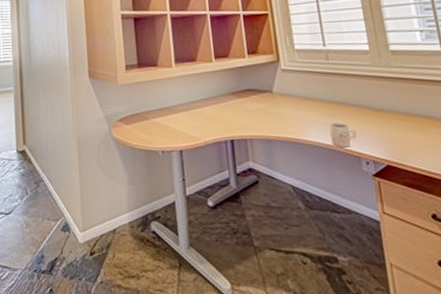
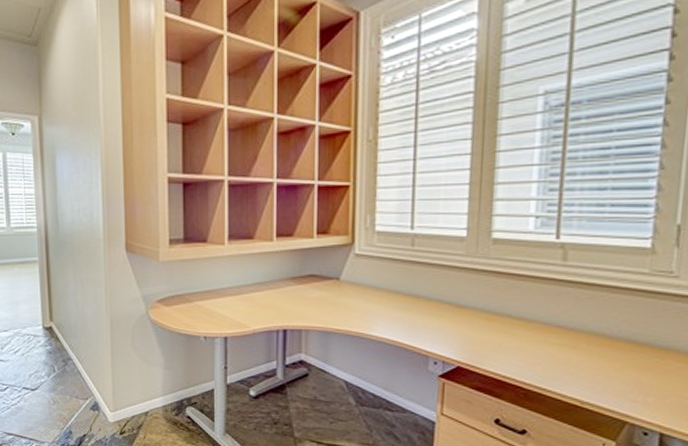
mug: present [329,123,357,148] -> none [399,318,429,345]

